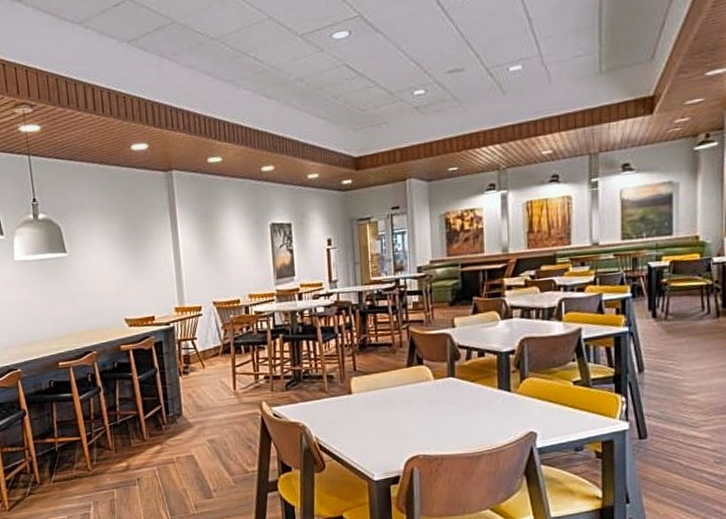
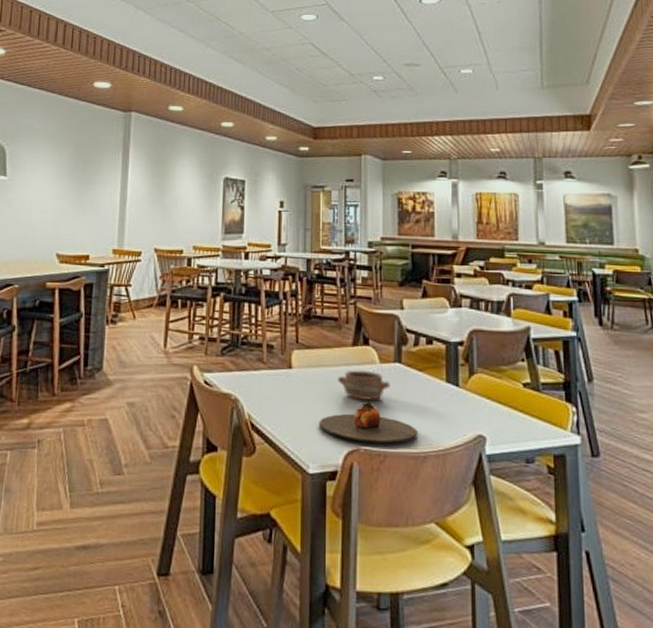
plate: none [380,414,473,450] -> present [318,401,418,444]
pottery: none [394,387,445,414] -> present [337,370,390,400]

